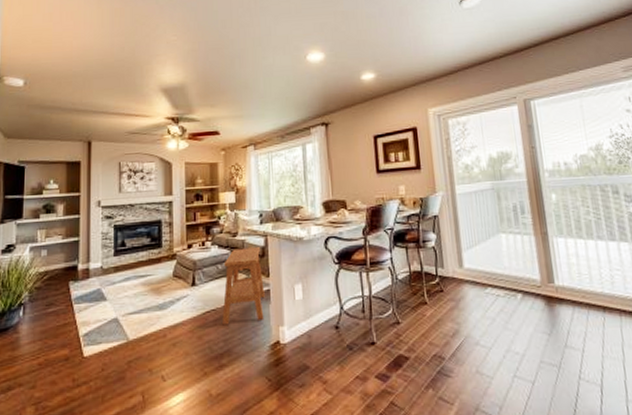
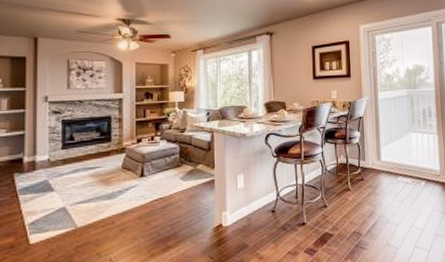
side table: present [222,247,265,325] -> none [169,142,210,212]

